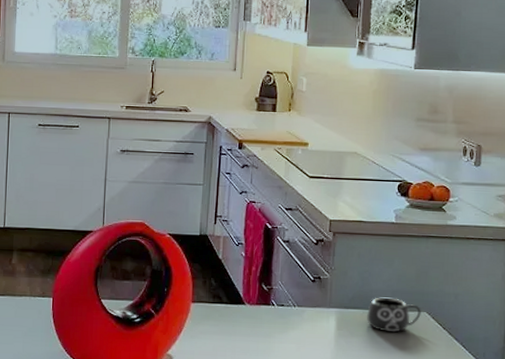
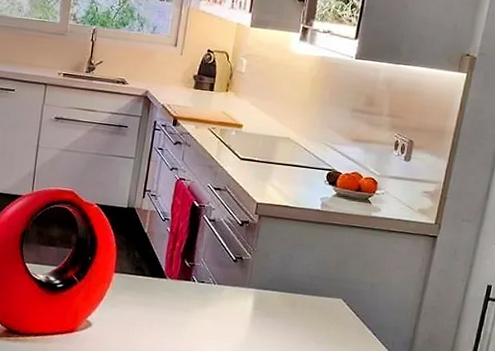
mug: present [367,297,421,333] -> none [283,281,337,317]

